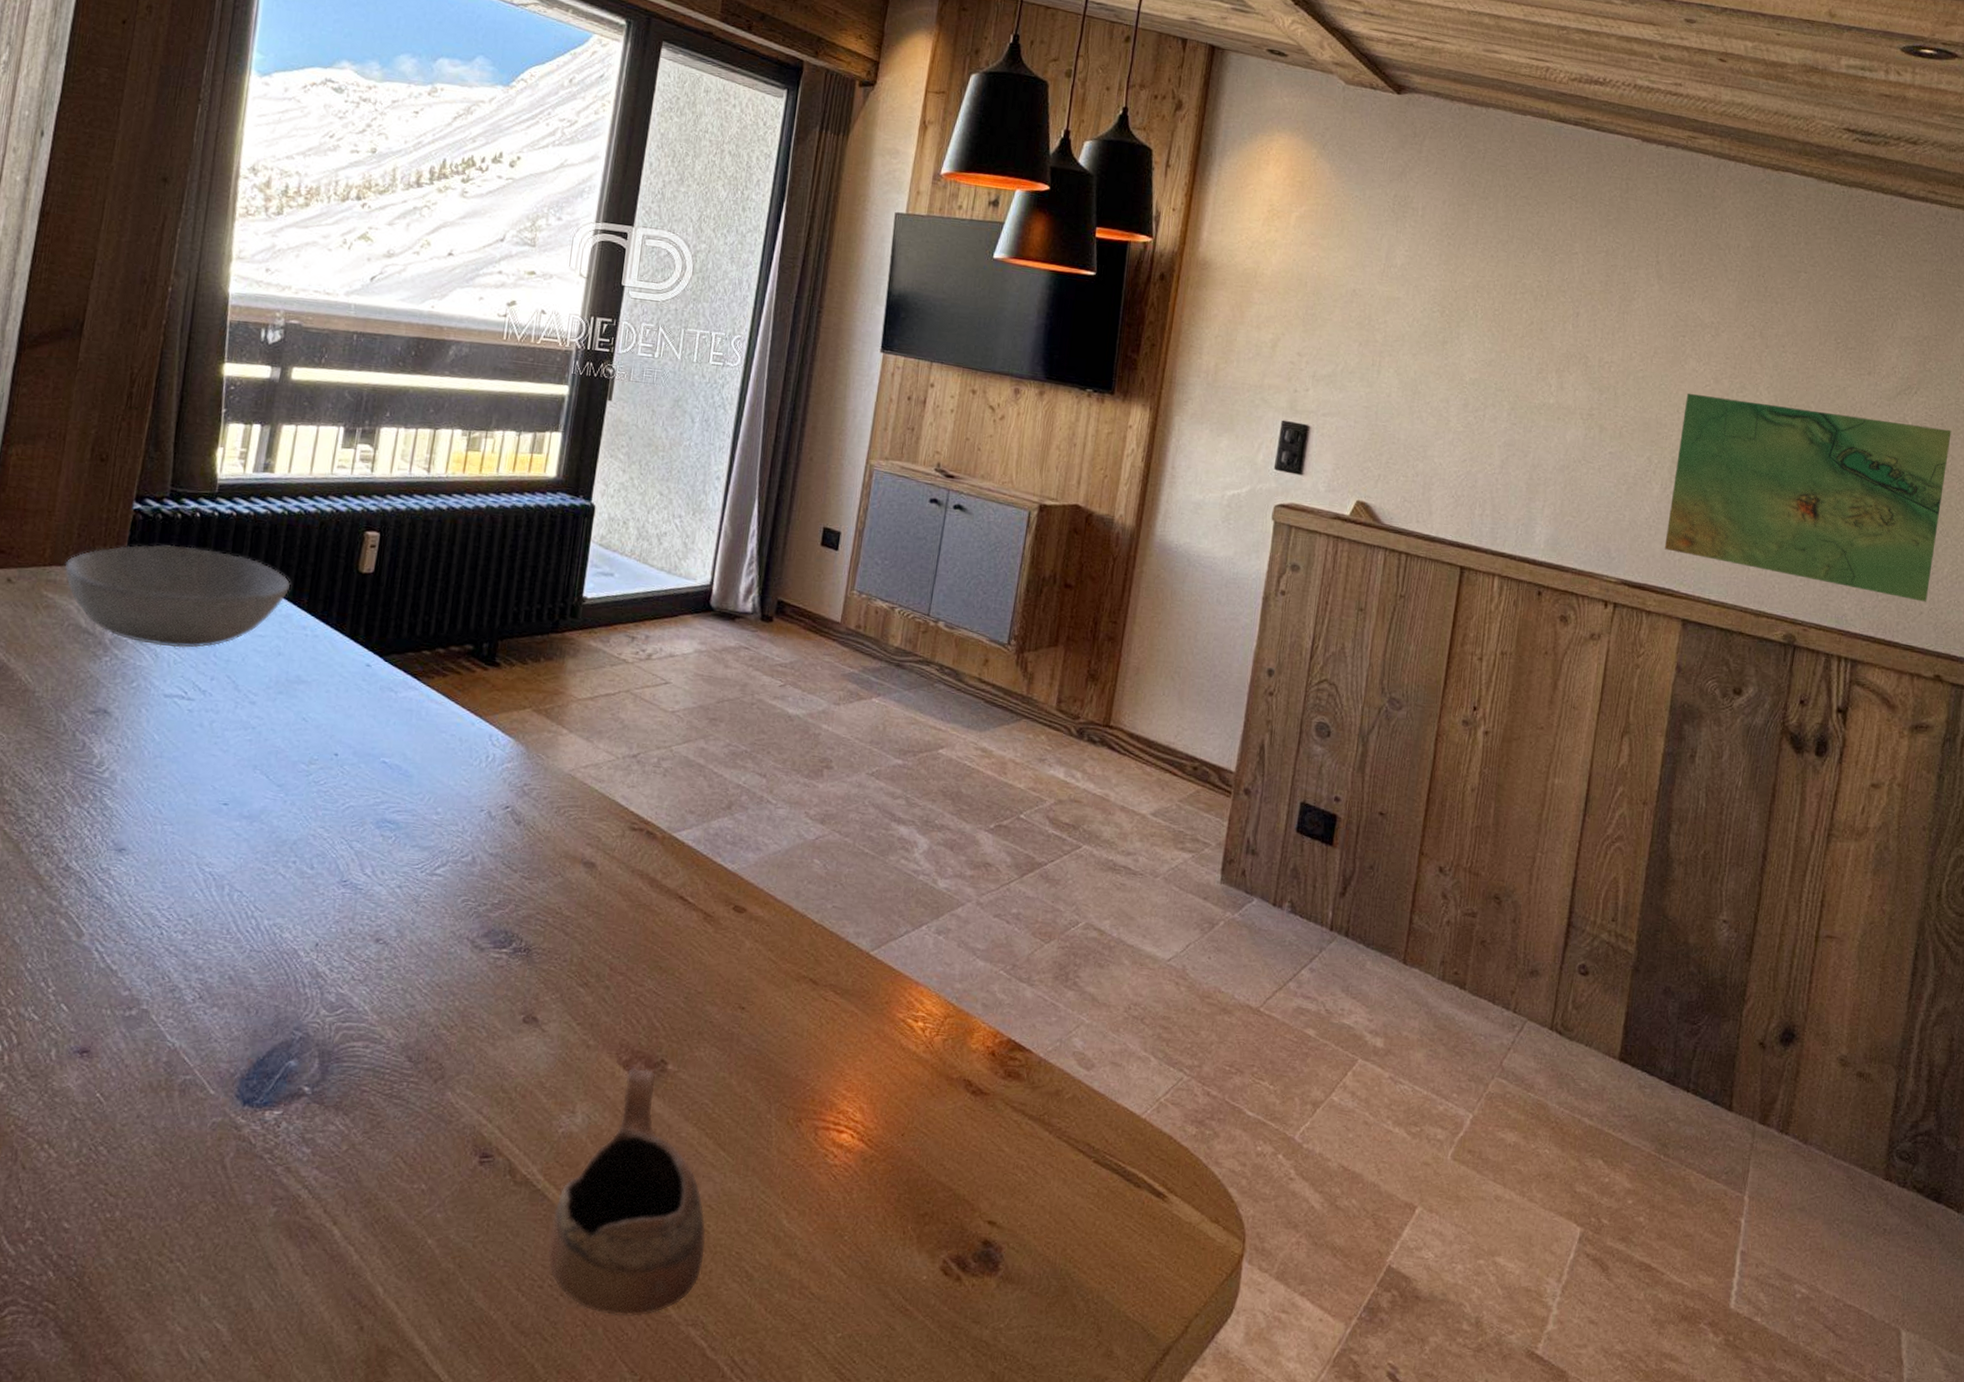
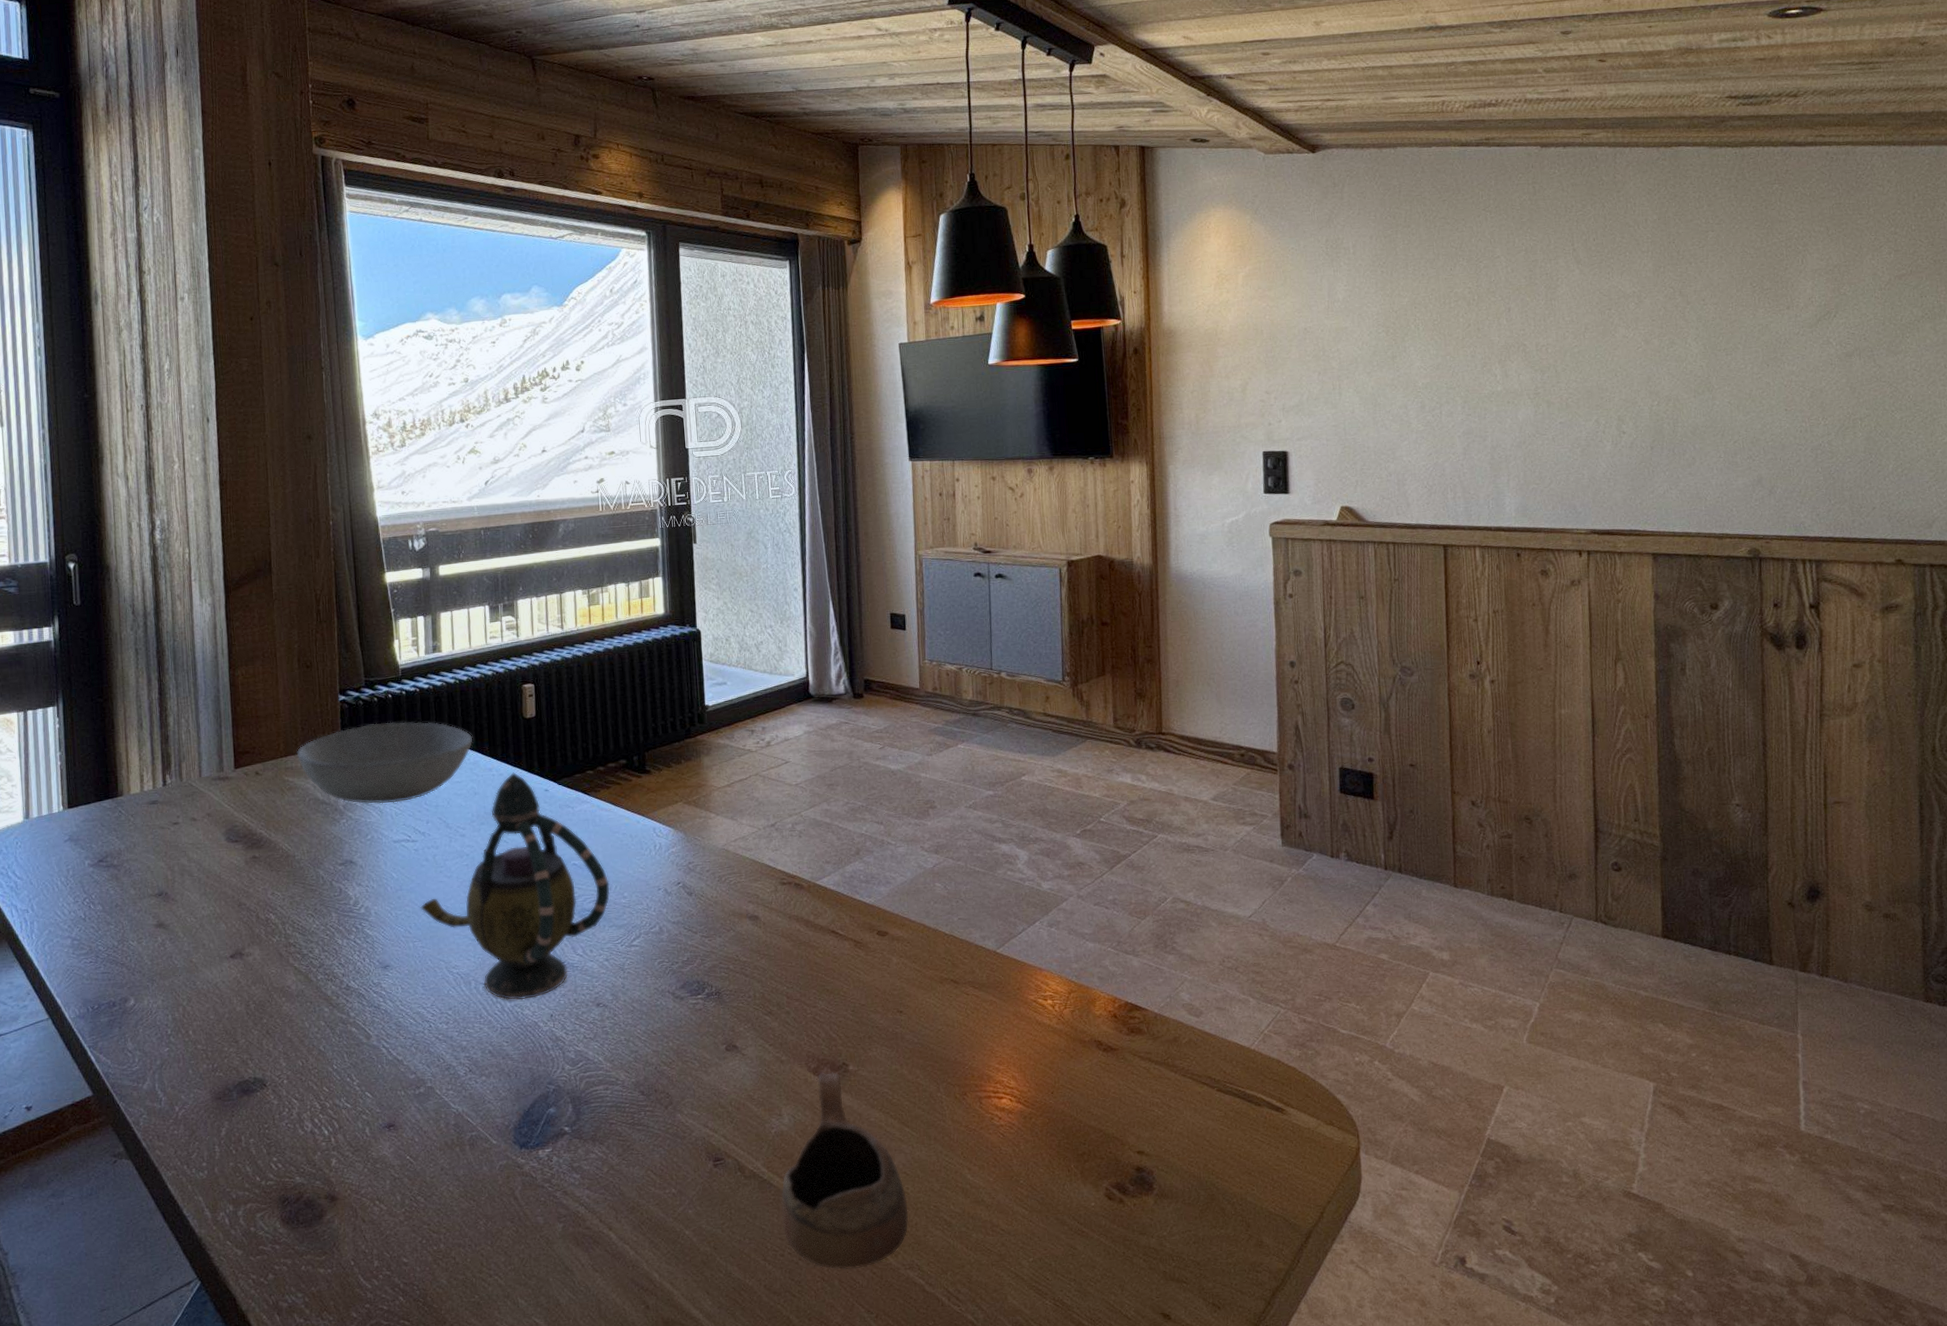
teapot: none [180,636,423,920] -> present [420,772,610,1000]
topographic map: present [1664,393,1952,602] -> none [1621,342,1878,499]

